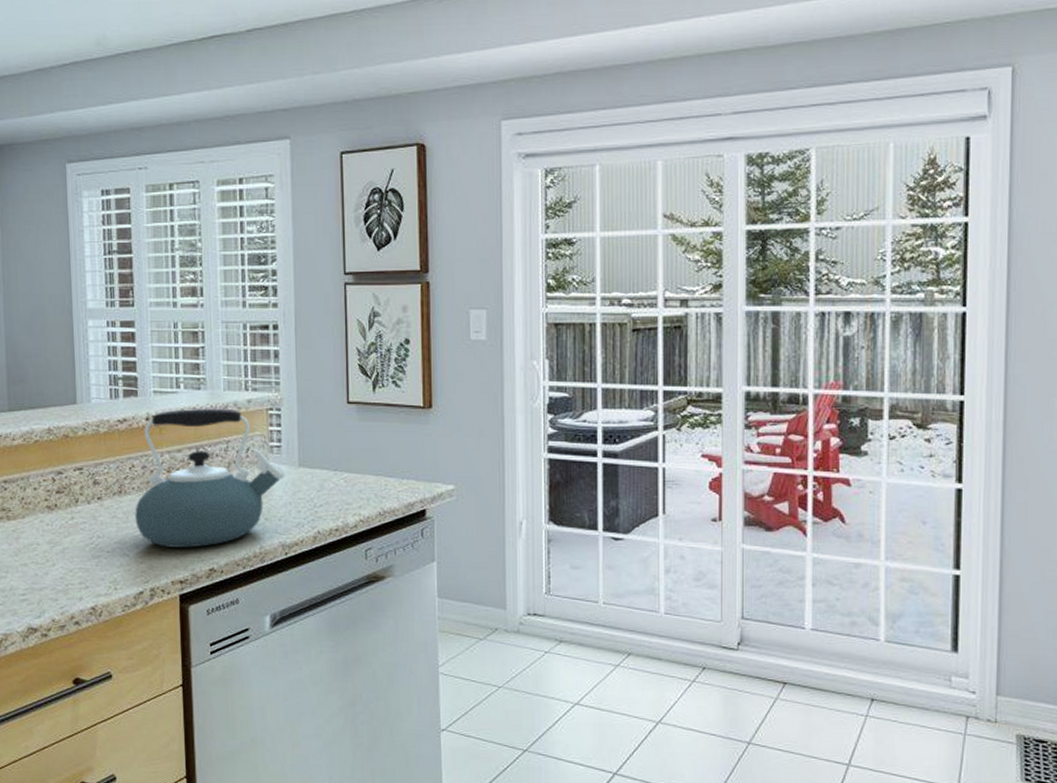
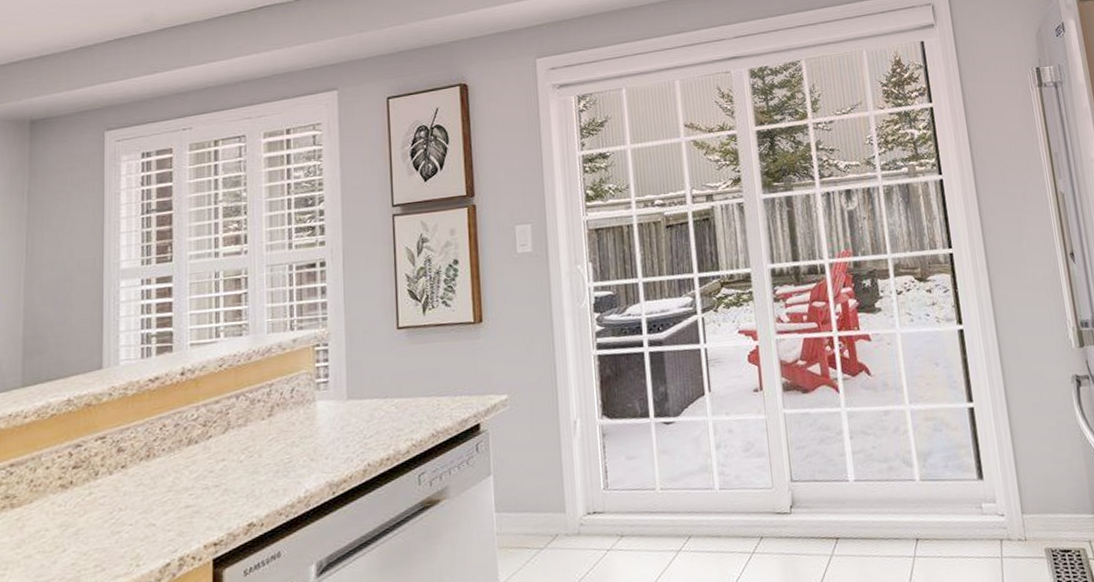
kettle: present [135,409,286,548] -> none [164,351,333,509]

